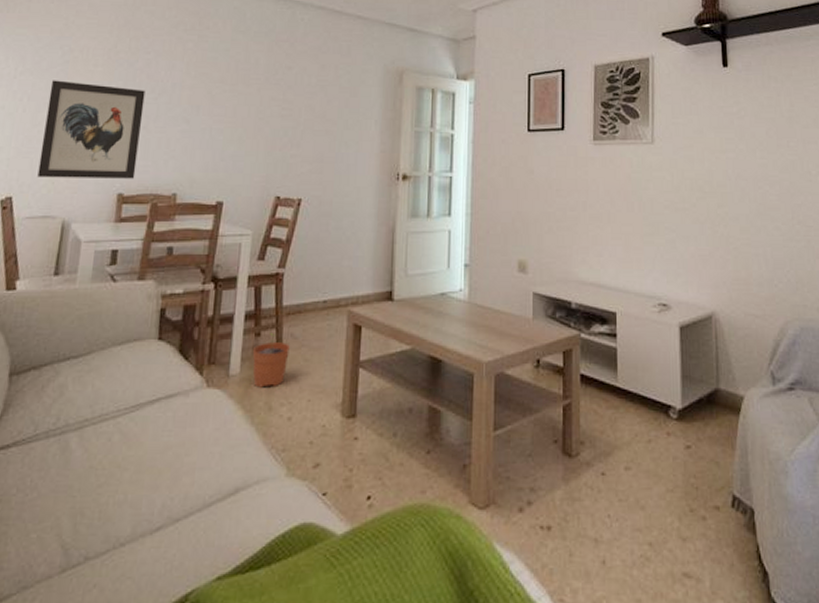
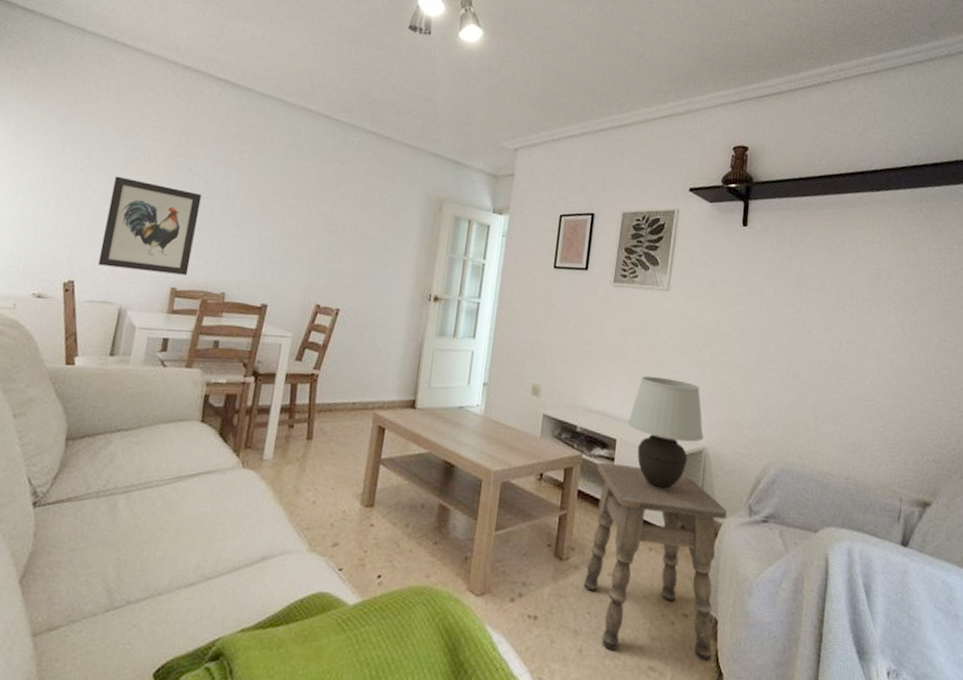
plant pot: present [252,333,290,388] -> none [284,426,319,473]
side table: none [598,339,753,561] -> present [583,462,727,662]
table lamp: none [626,238,711,363] -> present [627,376,704,489]

